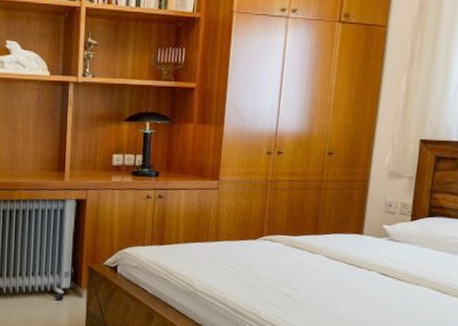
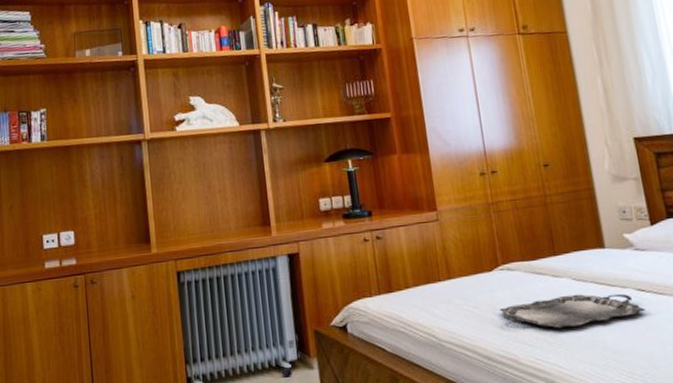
serving tray: none [254,269,383,296] -> present [499,293,645,329]

